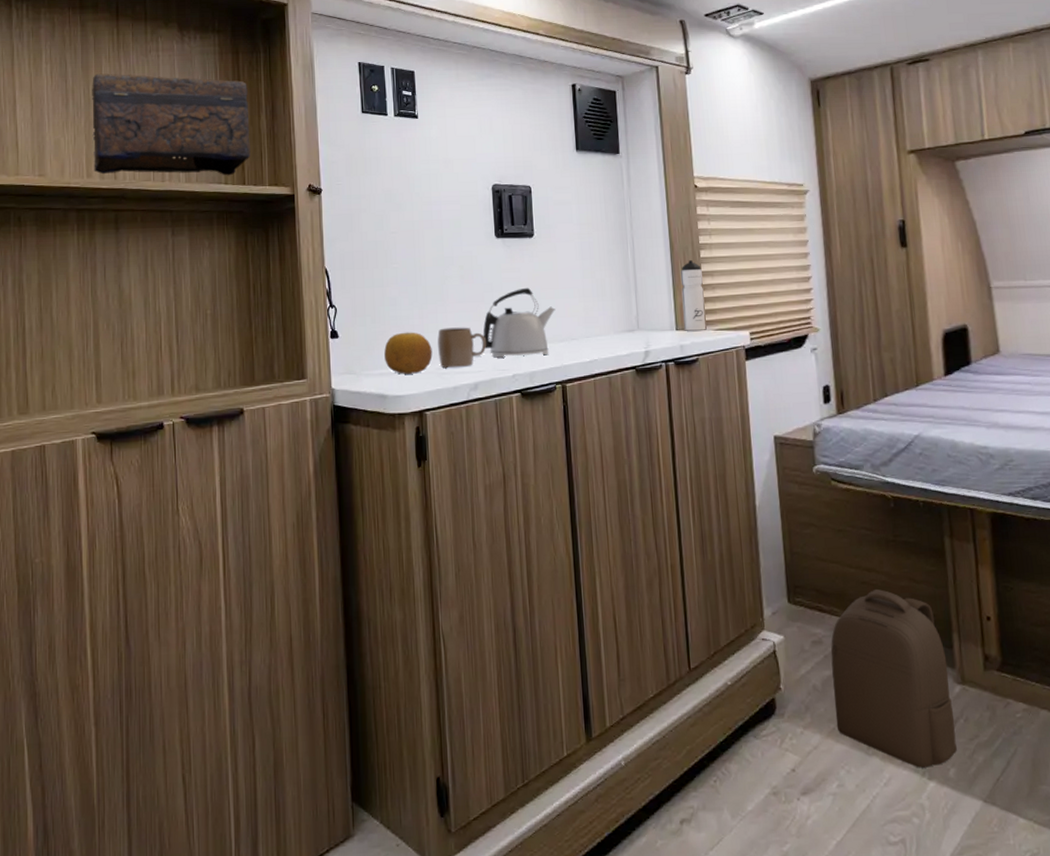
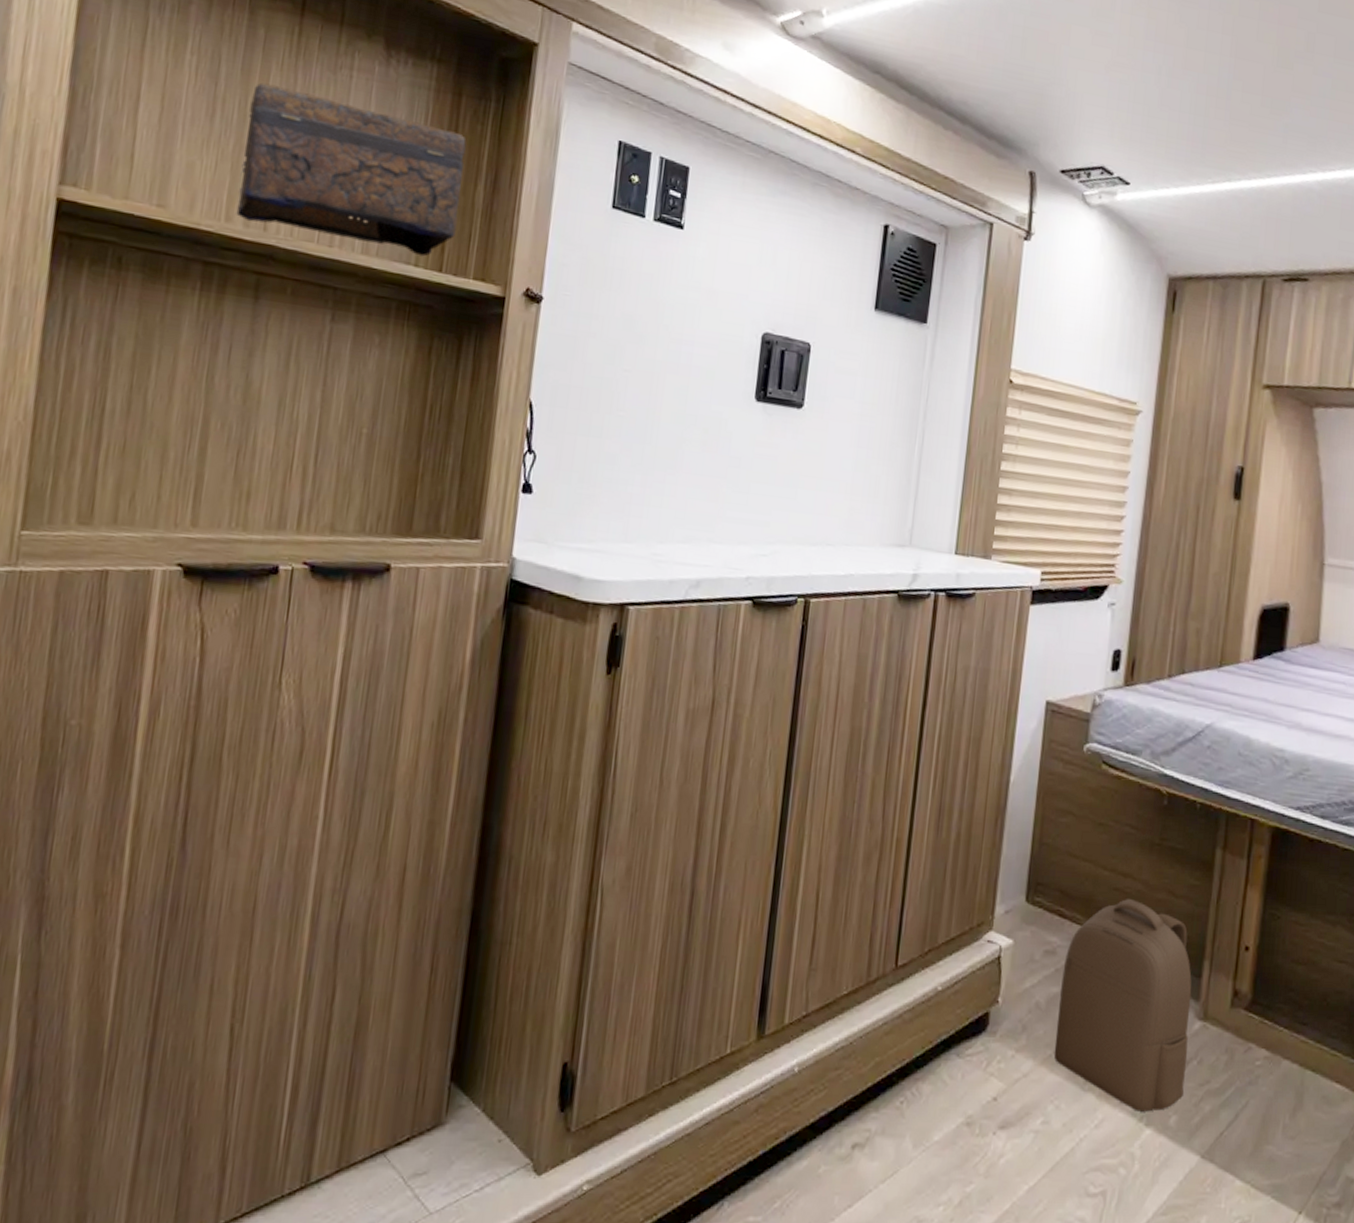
fruit: present [384,332,433,374] -> none [587,500,651,556]
mug: present [437,327,487,369] -> none [656,503,721,558]
kettle: present [483,287,556,358] -> none [717,470,814,559]
water bottle: present [680,260,706,331] -> none [965,471,1000,560]

